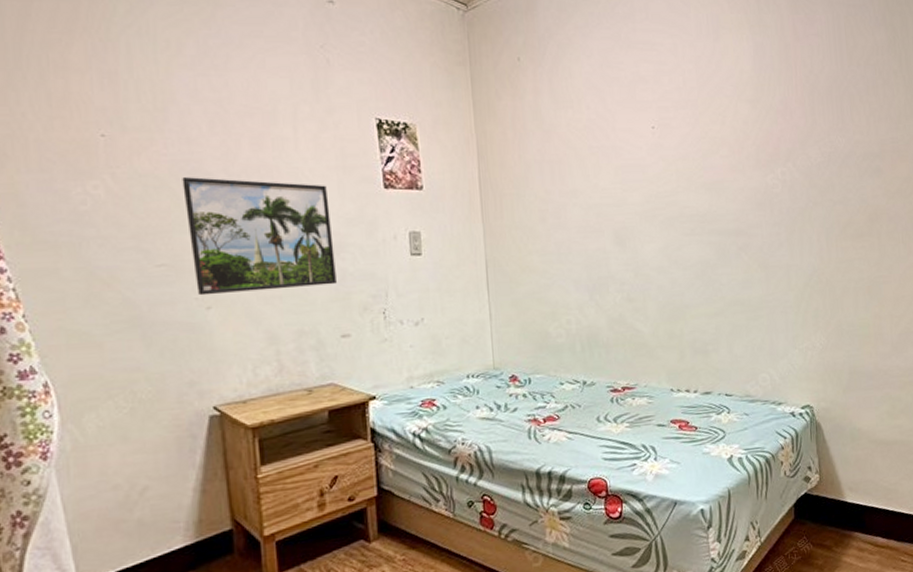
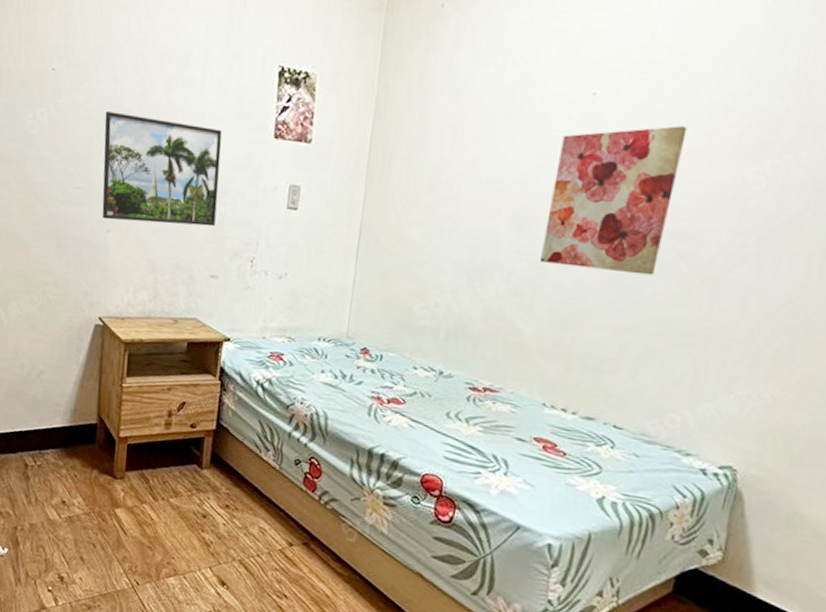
wall art: none [638,148,726,270] -> present [540,125,688,276]

